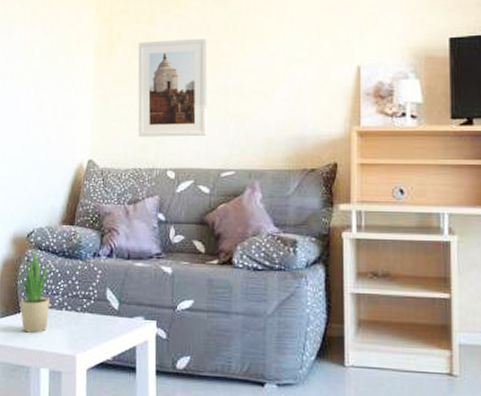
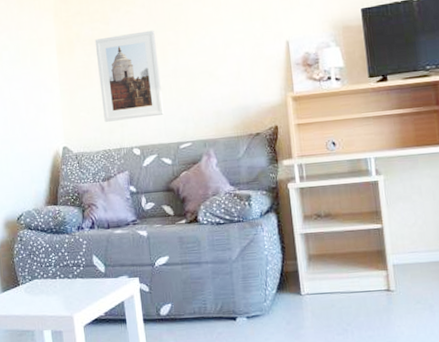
potted plant: present [19,248,51,333] -> none [15,228,45,302]

